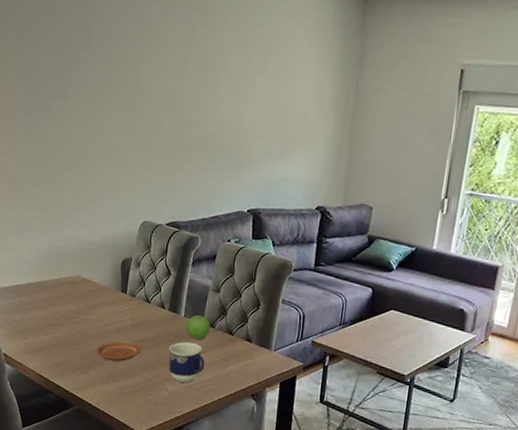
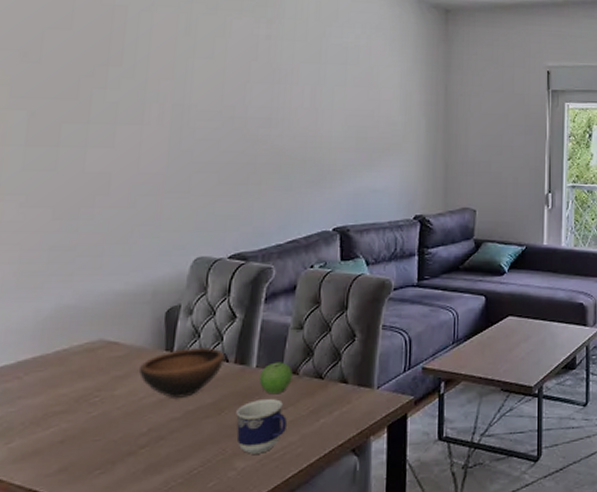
plate: present [96,341,142,362] -> none [127,415,197,447]
bowl: none [104,292,162,330] -> present [139,348,225,398]

